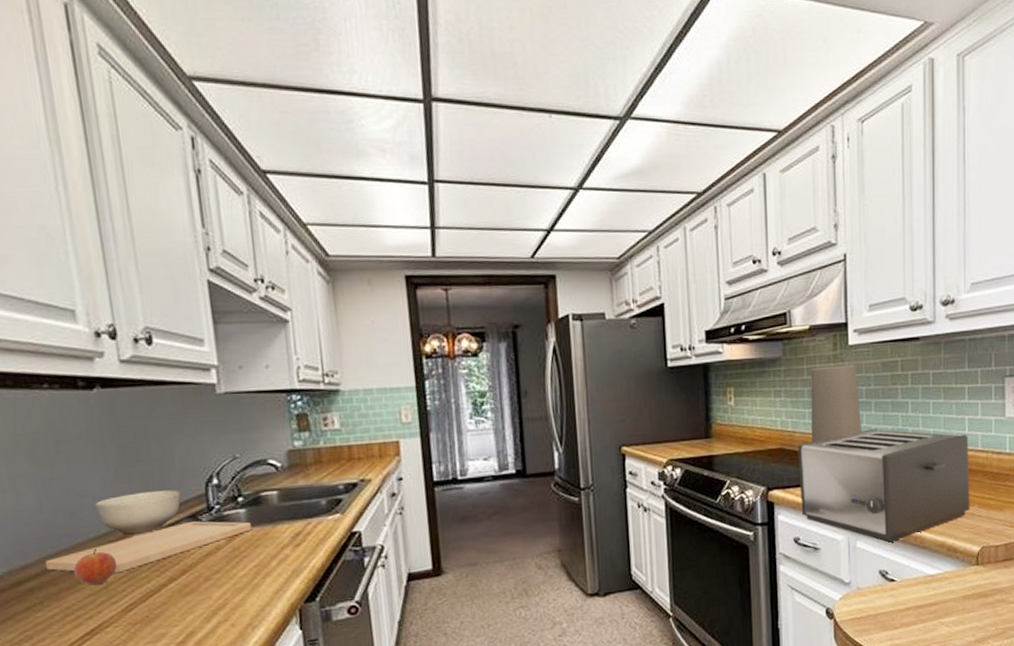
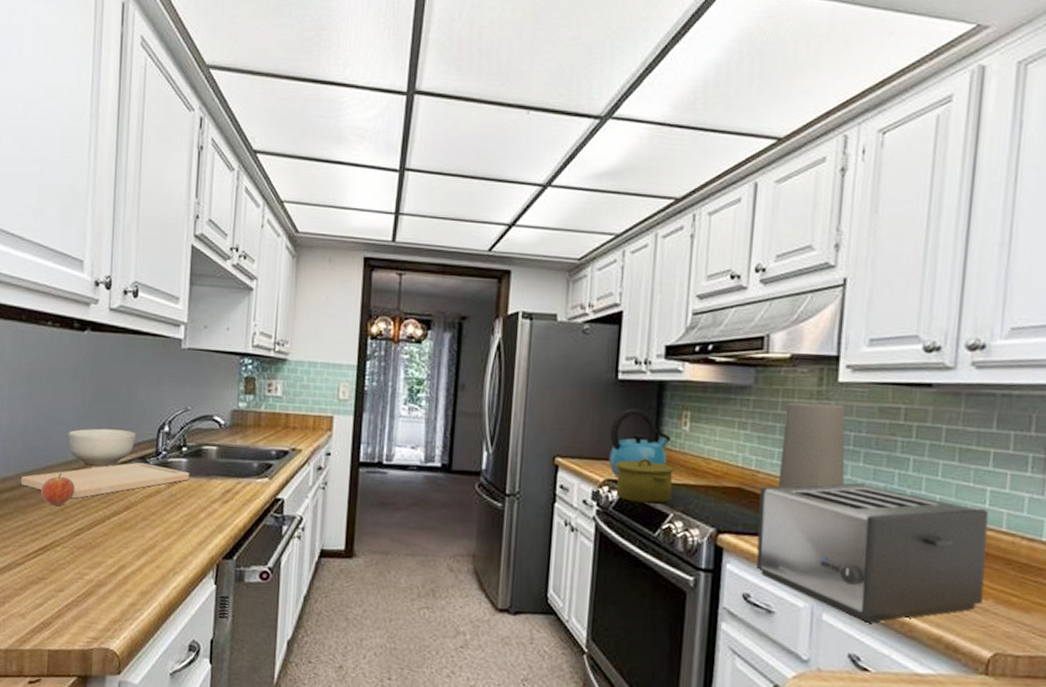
kettle: none [667,391,719,456] -> present [608,408,671,478]
cooking pot: none [675,435,727,476] -> present [615,458,674,504]

